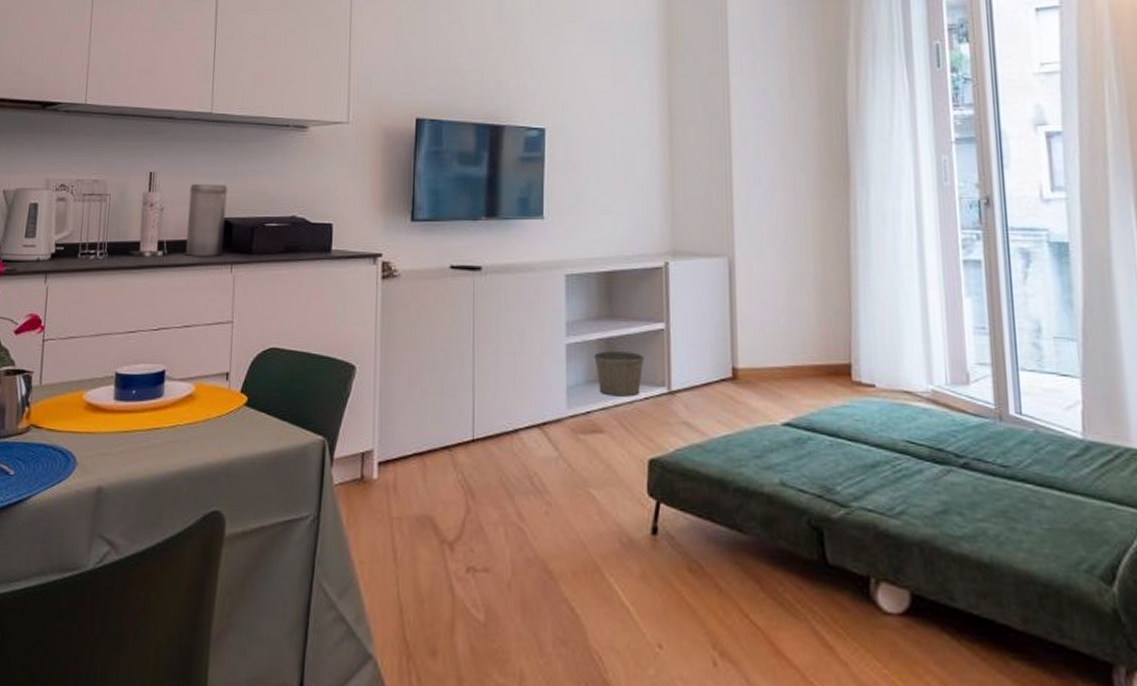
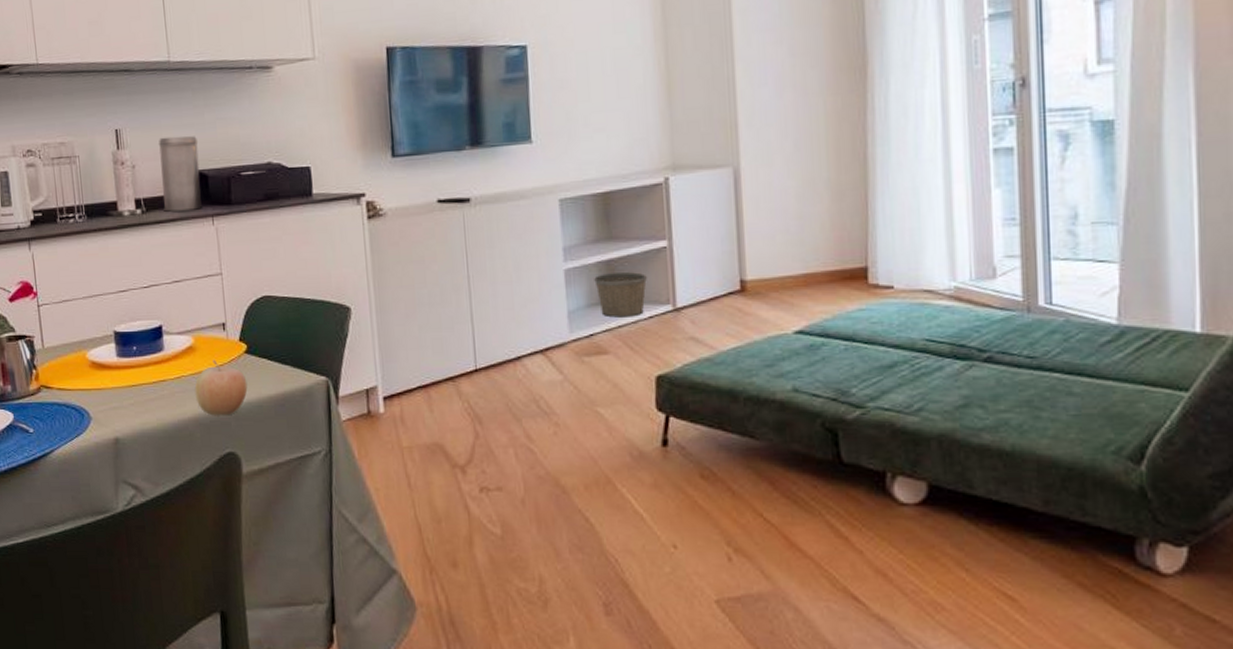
fruit: none [188,409,243,471] -> present [194,359,248,416]

